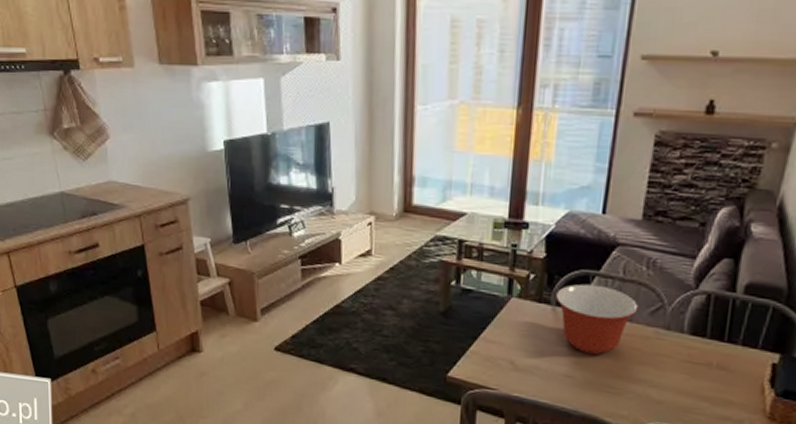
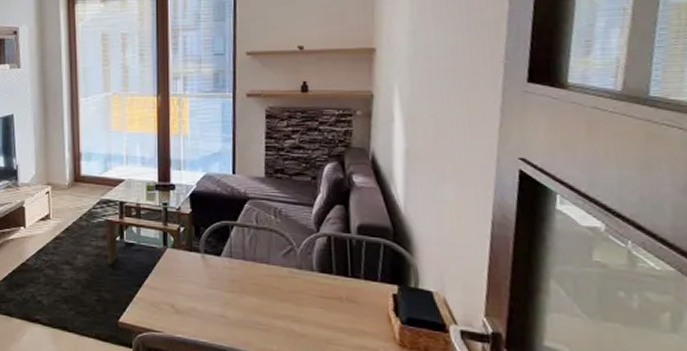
mixing bowl: present [556,283,639,355] -> none [204,233,273,294]

